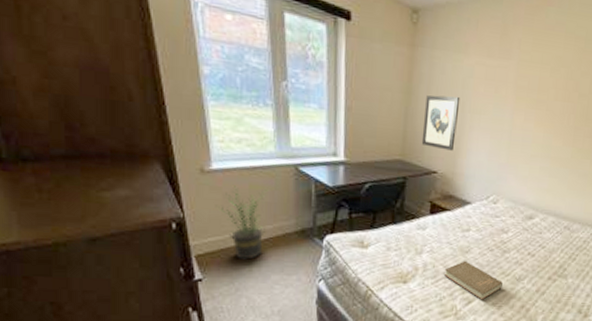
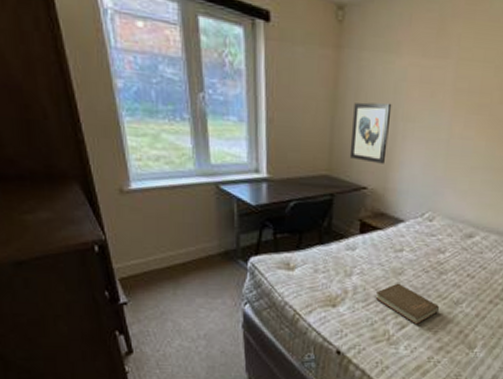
potted plant: present [215,186,268,260] -> none [136,206,189,283]

